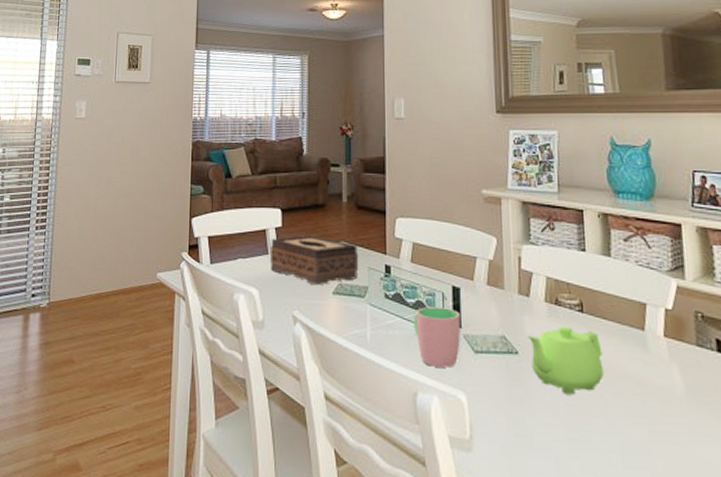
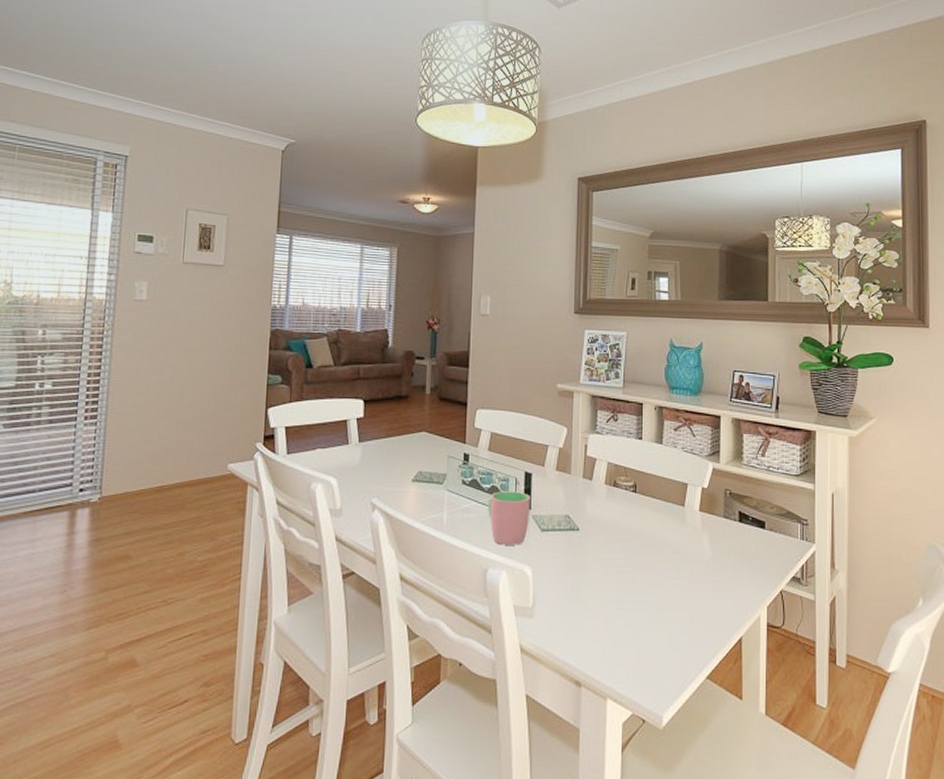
tissue box: present [269,234,359,286] -> none [350,425,439,474]
teapot: present [528,325,604,395] -> none [588,504,649,563]

